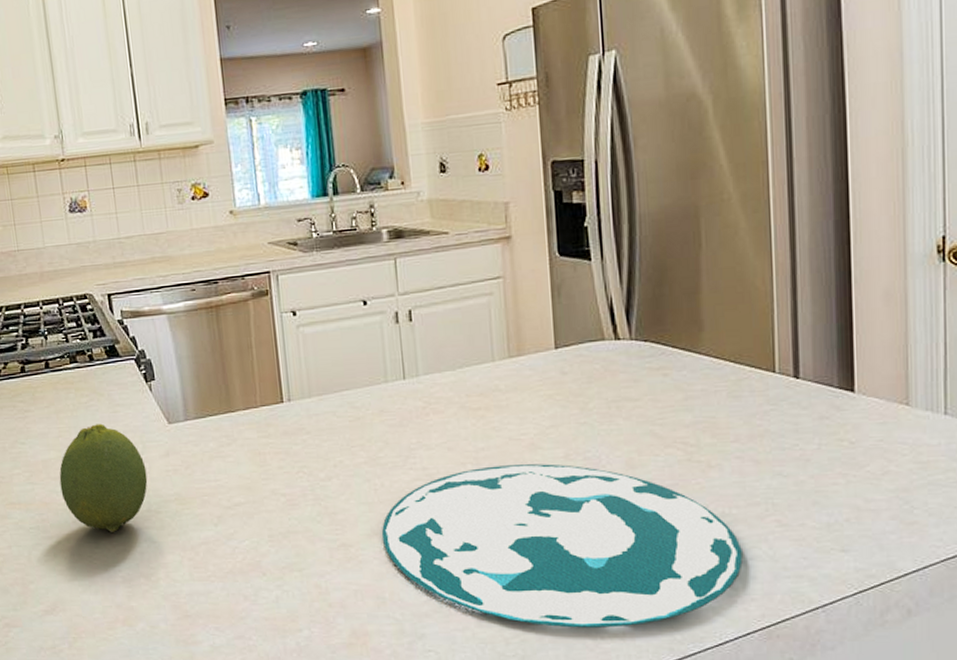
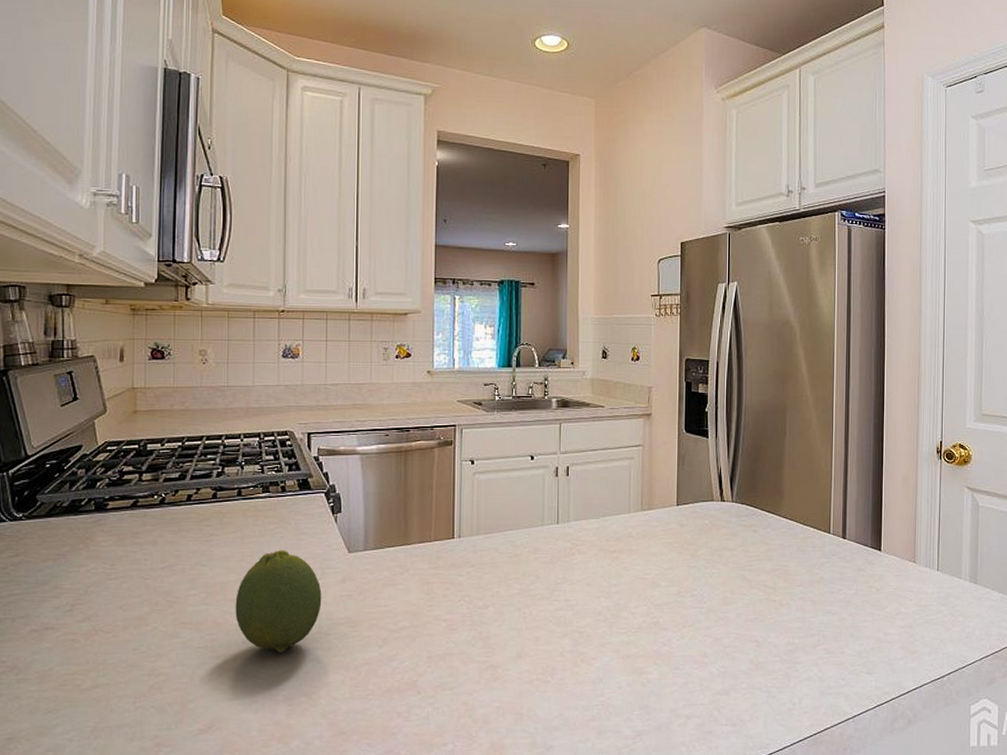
plate: present [381,463,743,628] -> none [525,599,800,738]

